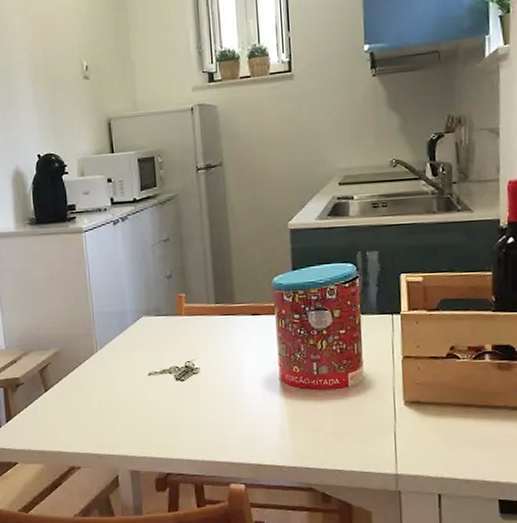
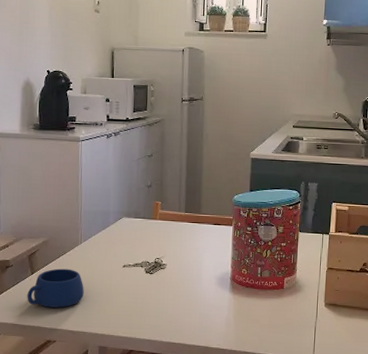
mug: none [42,382,107,429] -> present [27,268,84,308]

